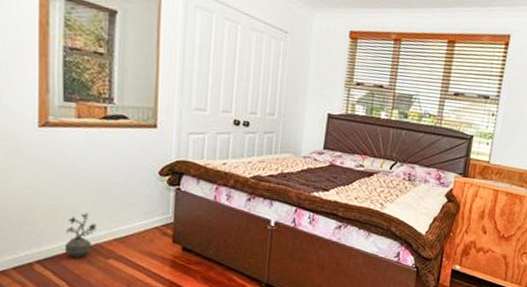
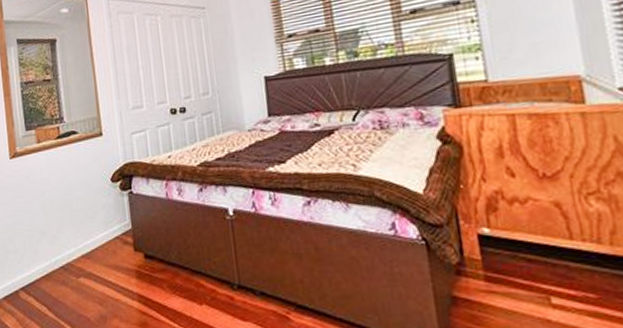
potted plant: present [64,212,96,258] -> none [41,232,65,280]

